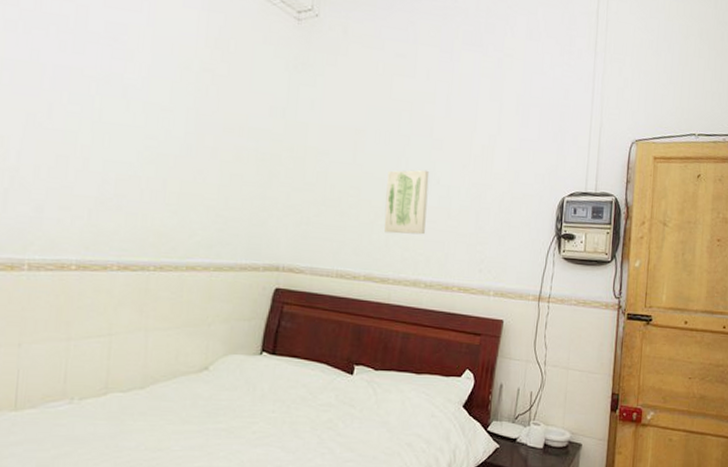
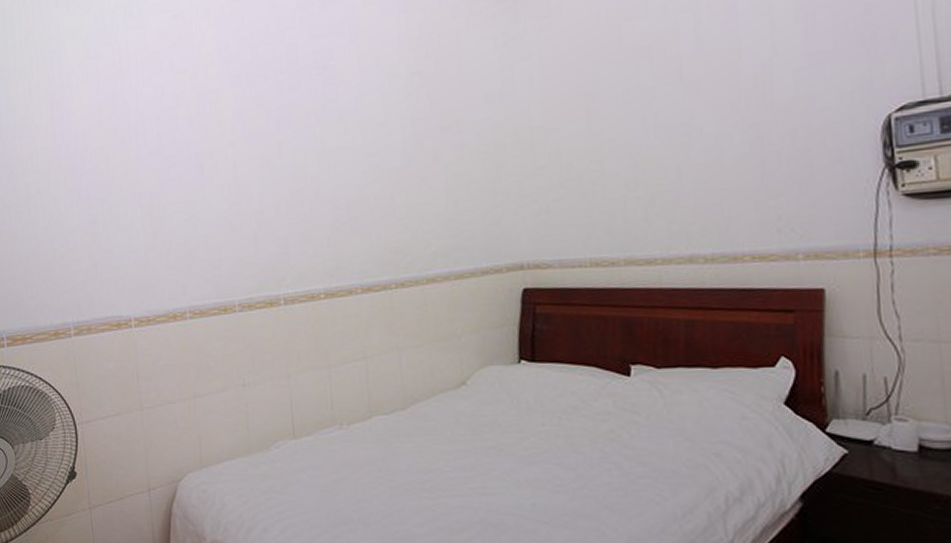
wall art: present [384,170,430,235] -> none [633,121,693,206]

